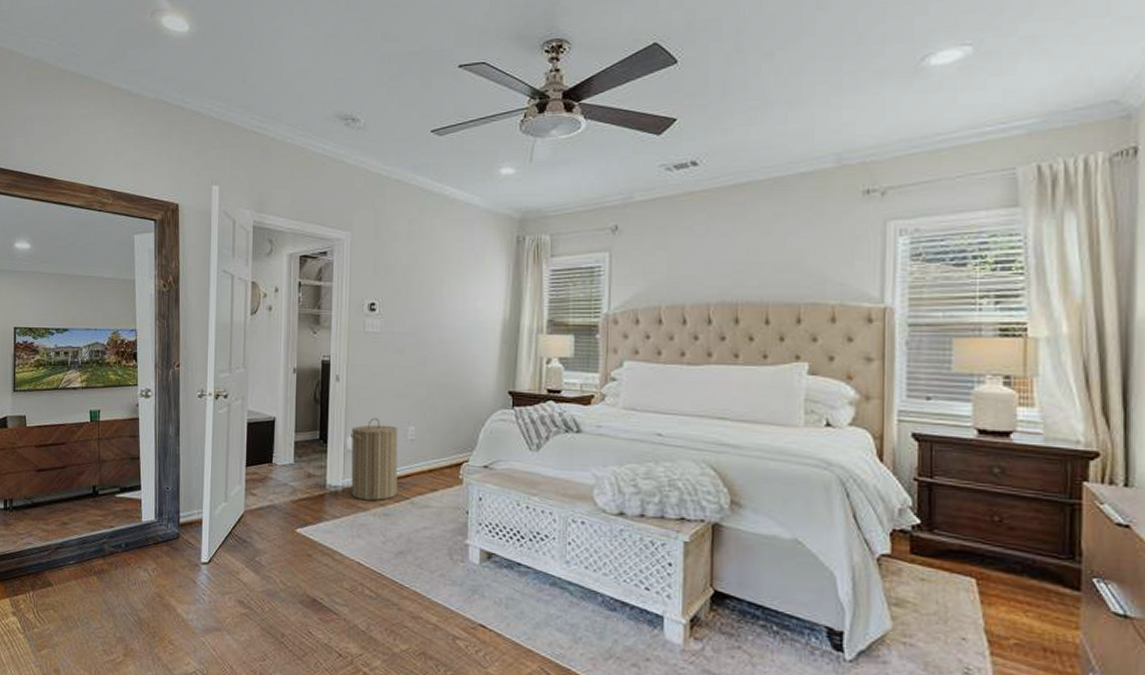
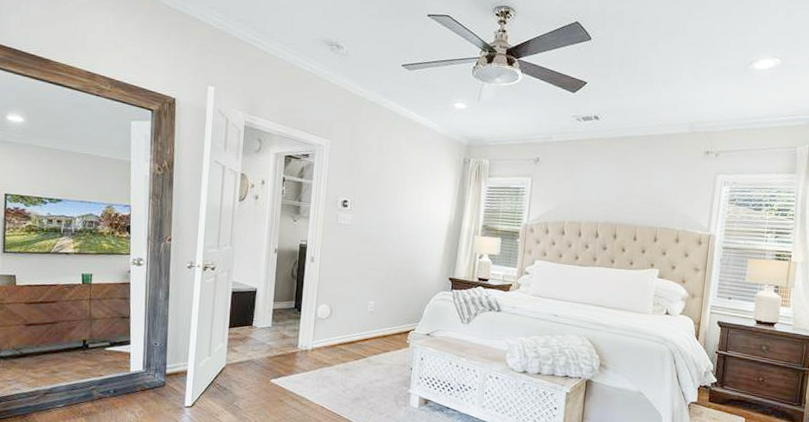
laundry hamper: present [351,418,398,501] -> none [319,293,361,359]

